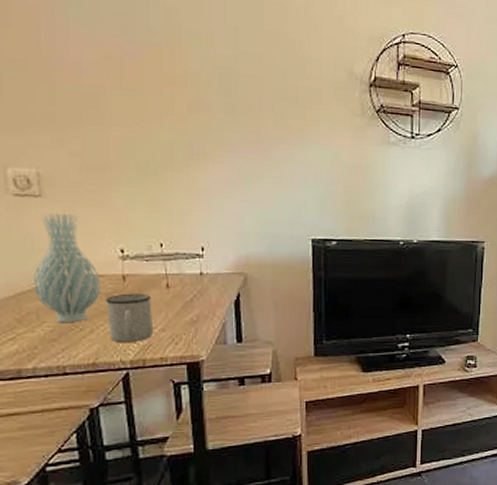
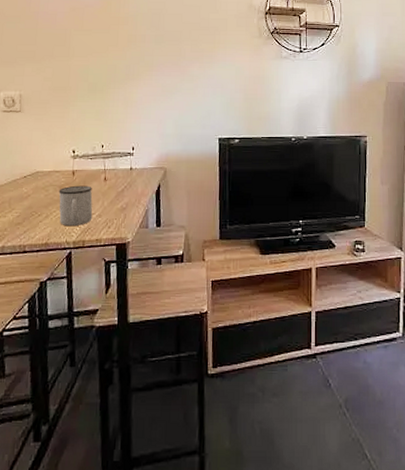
vase: present [34,213,100,323] -> none [9,123,56,210]

